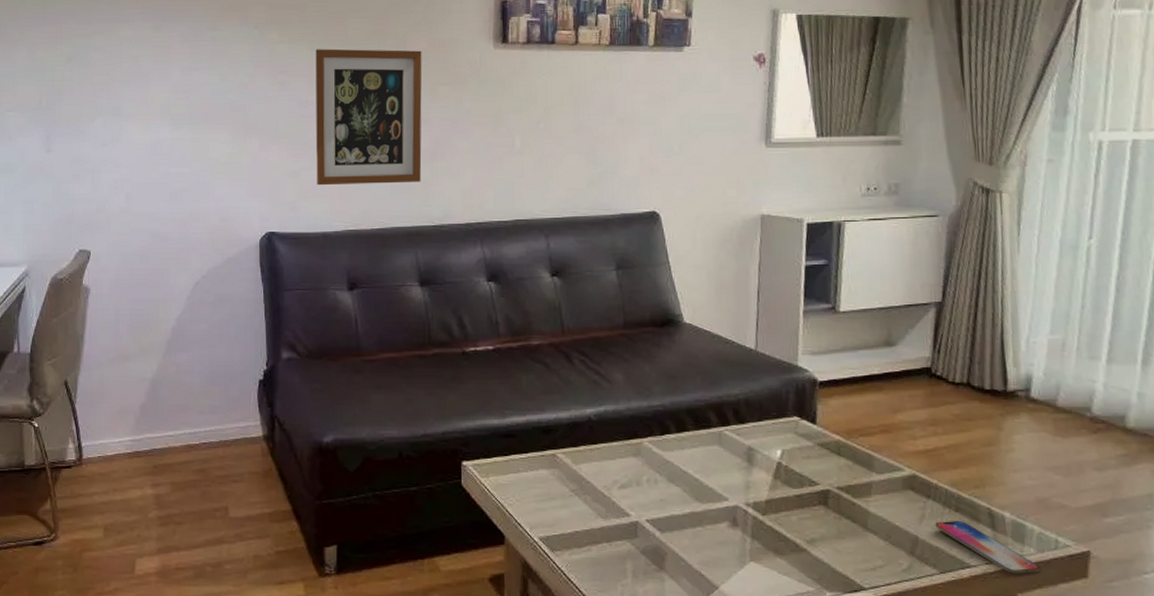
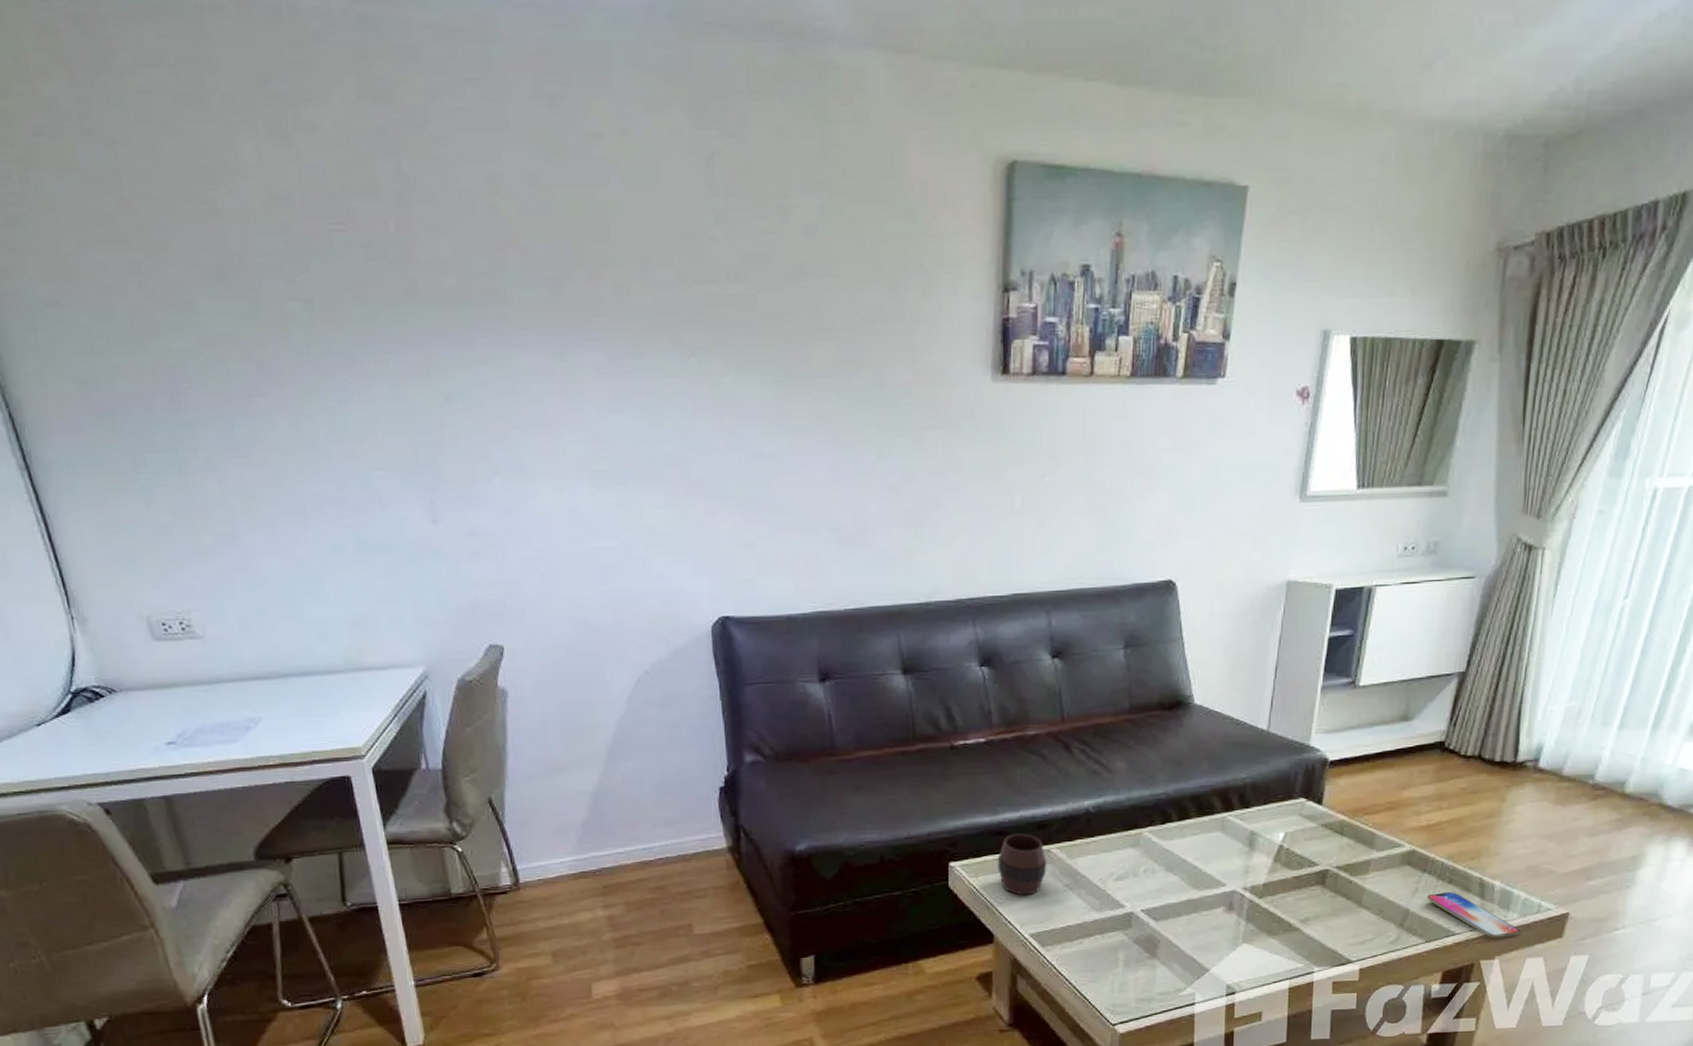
wall art: present [315,48,422,186] -> none [770,382,905,559]
cup: none [506,437,554,499] -> present [997,834,1047,896]

